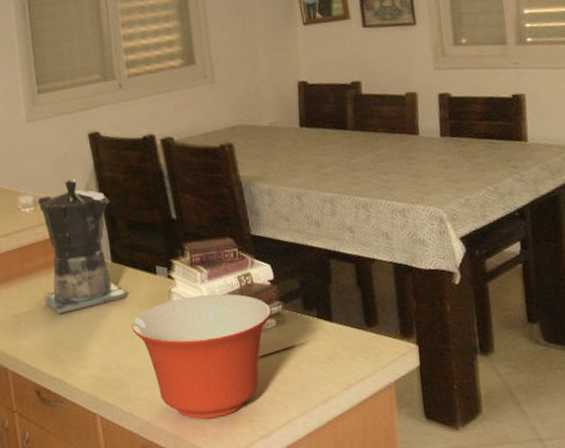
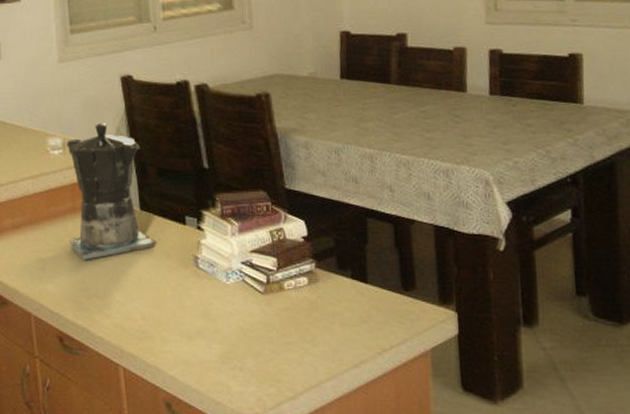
mixing bowl: present [131,294,272,419] -> none [158,248,304,376]

